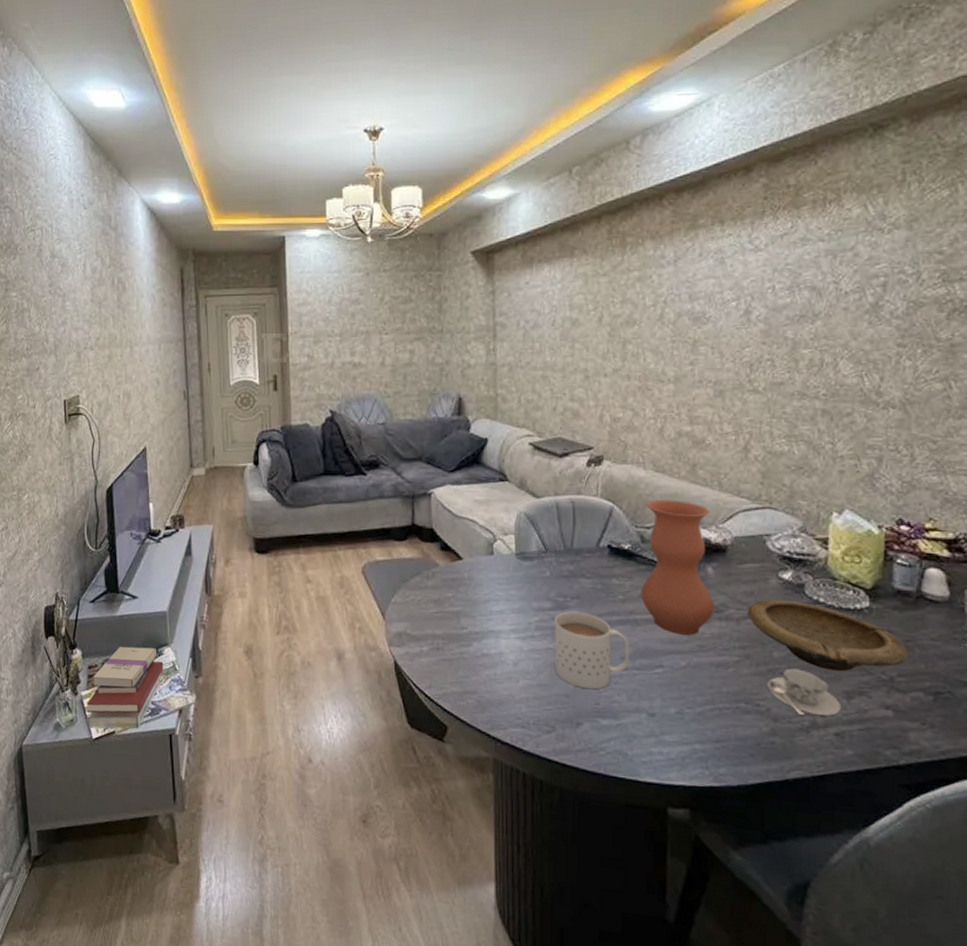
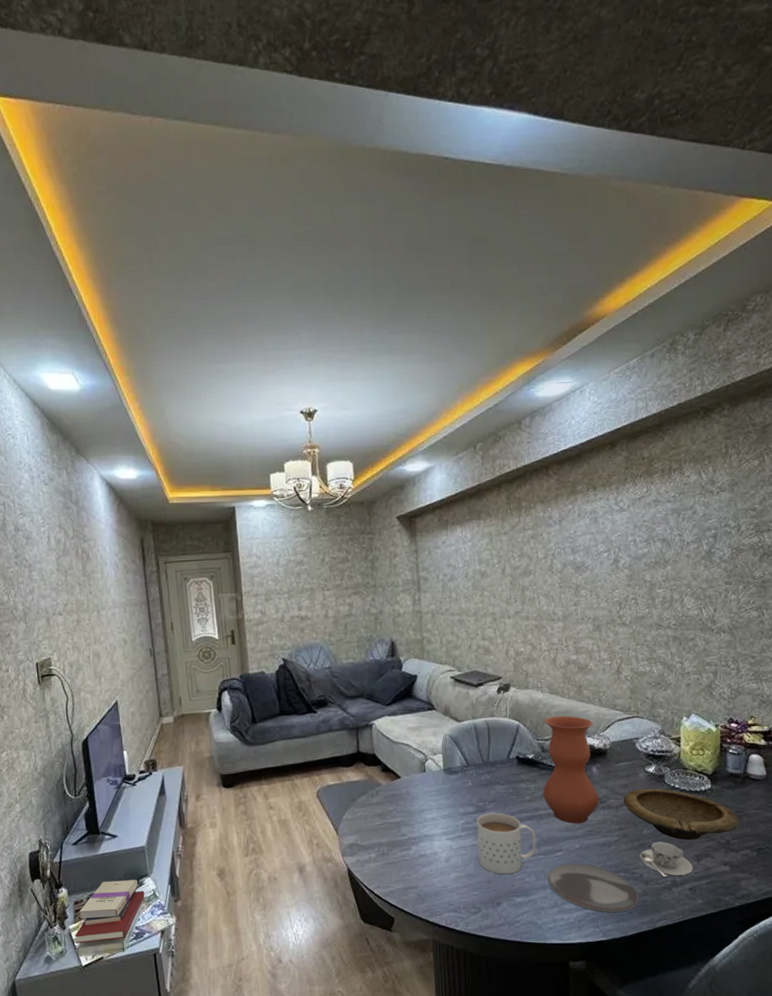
plate: none [642,683,764,754] -> present [547,863,638,913]

